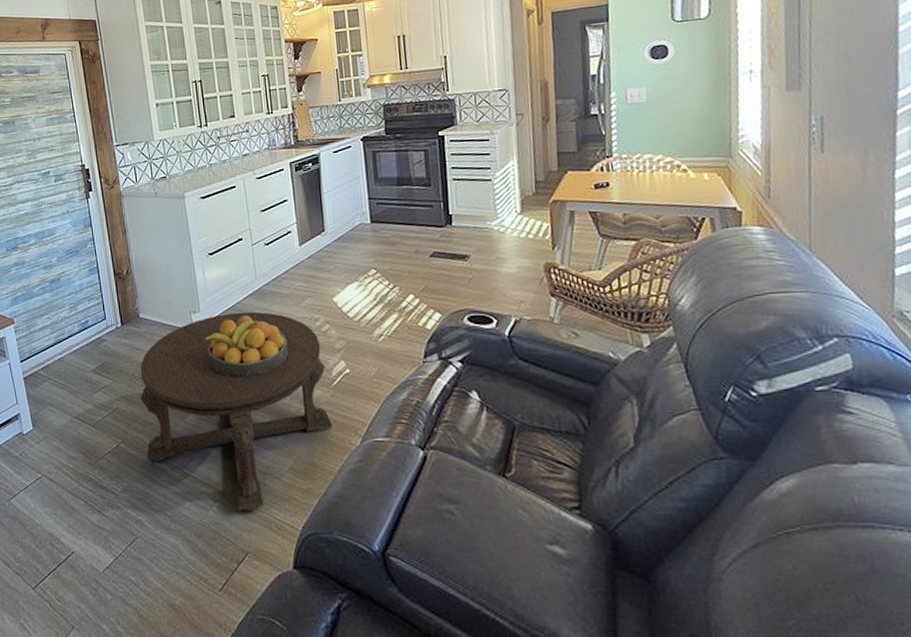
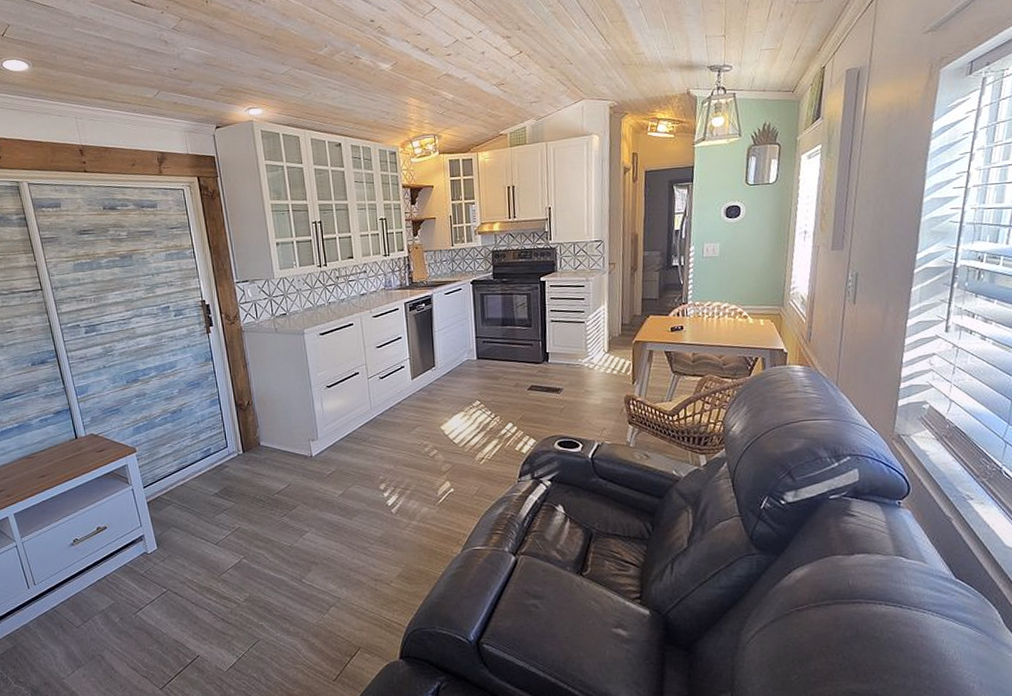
coffee table: present [140,311,332,511] -> none [261,439,437,613]
fruit bowl: present [204,315,289,377] -> none [322,443,400,497]

